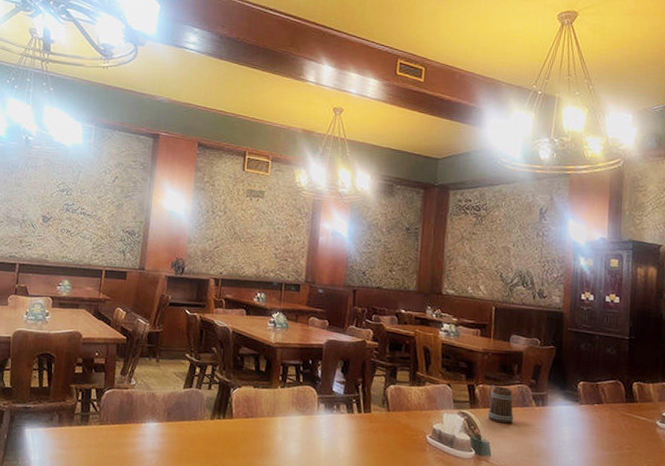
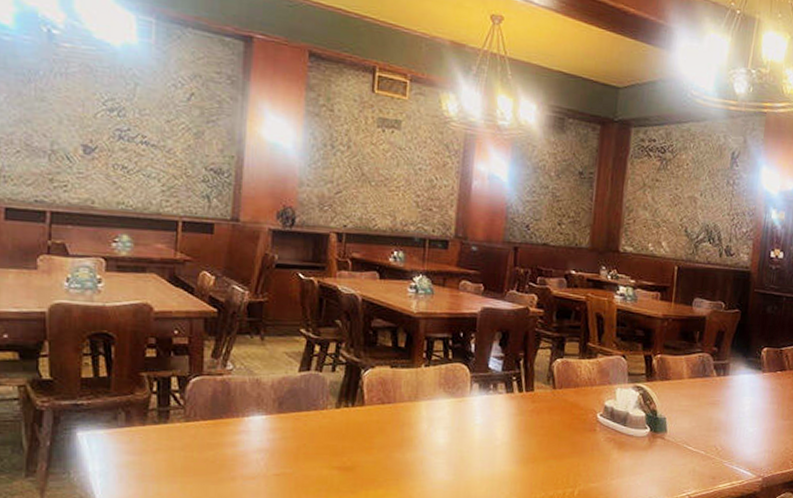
beer mug: present [487,384,514,424] -> none [665,354,694,397]

